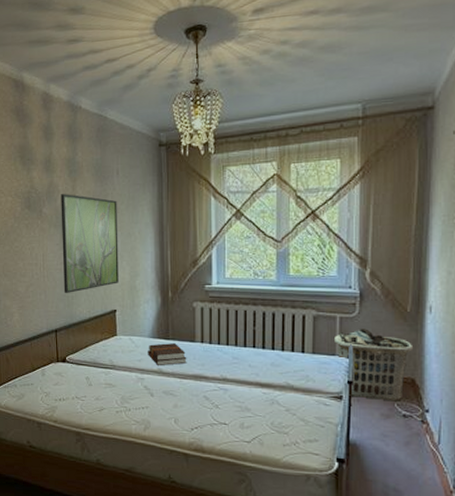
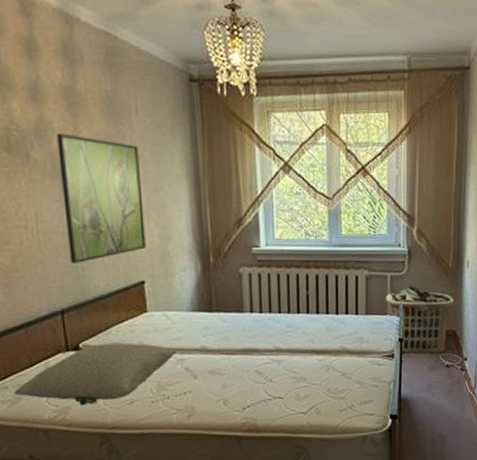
pillow: none [20,358,138,407] -> present [13,342,177,406]
hardback book: present [148,343,187,366] -> none [187,316,235,344]

